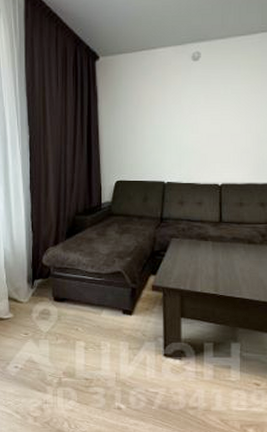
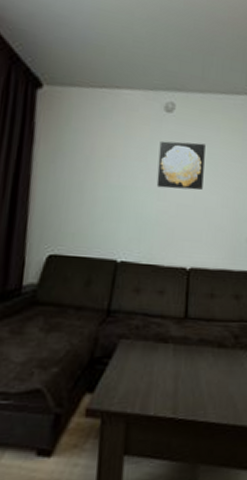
wall art: none [190,82,228,123] -> present [156,140,206,191]

